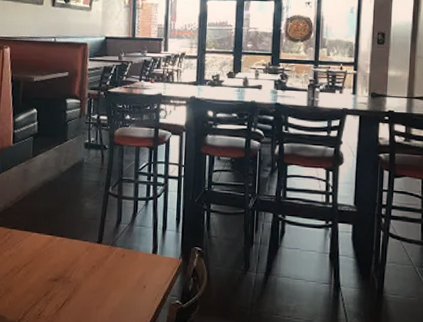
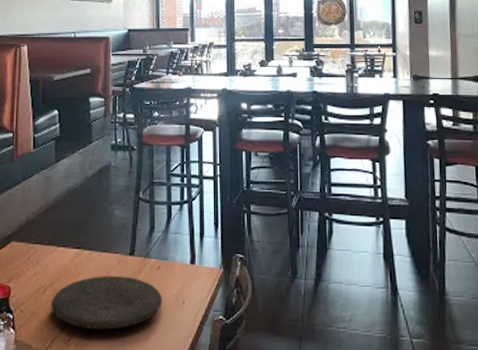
plate: none [24,260,126,308] -> present [51,276,163,330]

